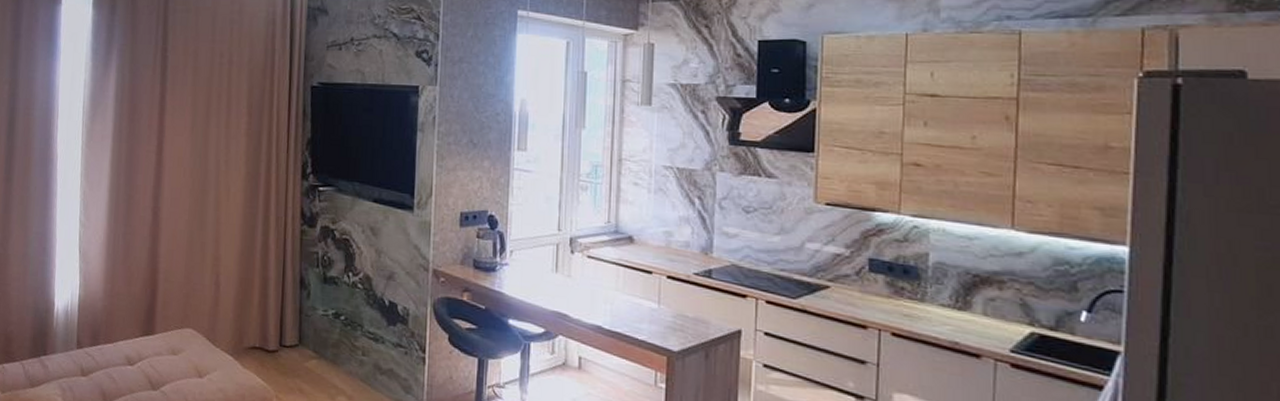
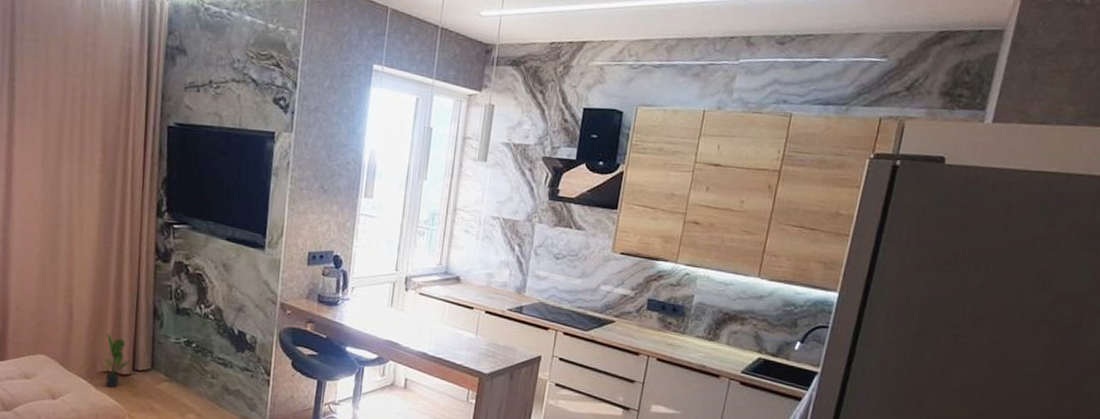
potted plant: none [248,305,278,366] -> present [102,334,131,388]

